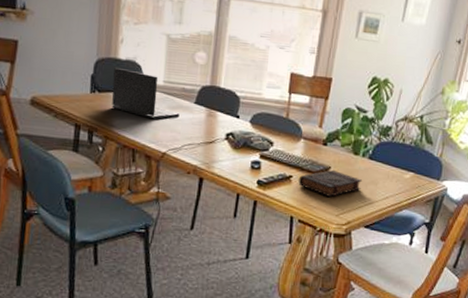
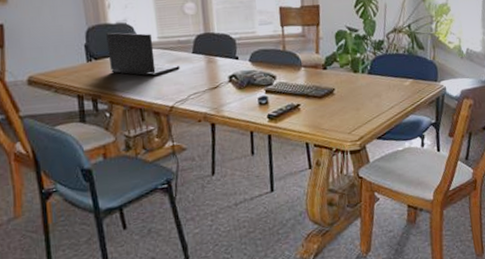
book: present [298,169,363,197] -> none [306,90,367,117]

